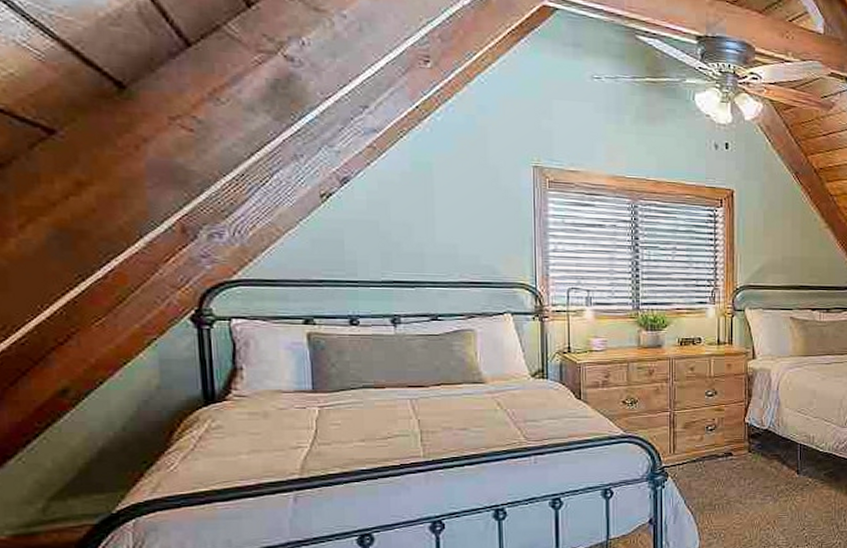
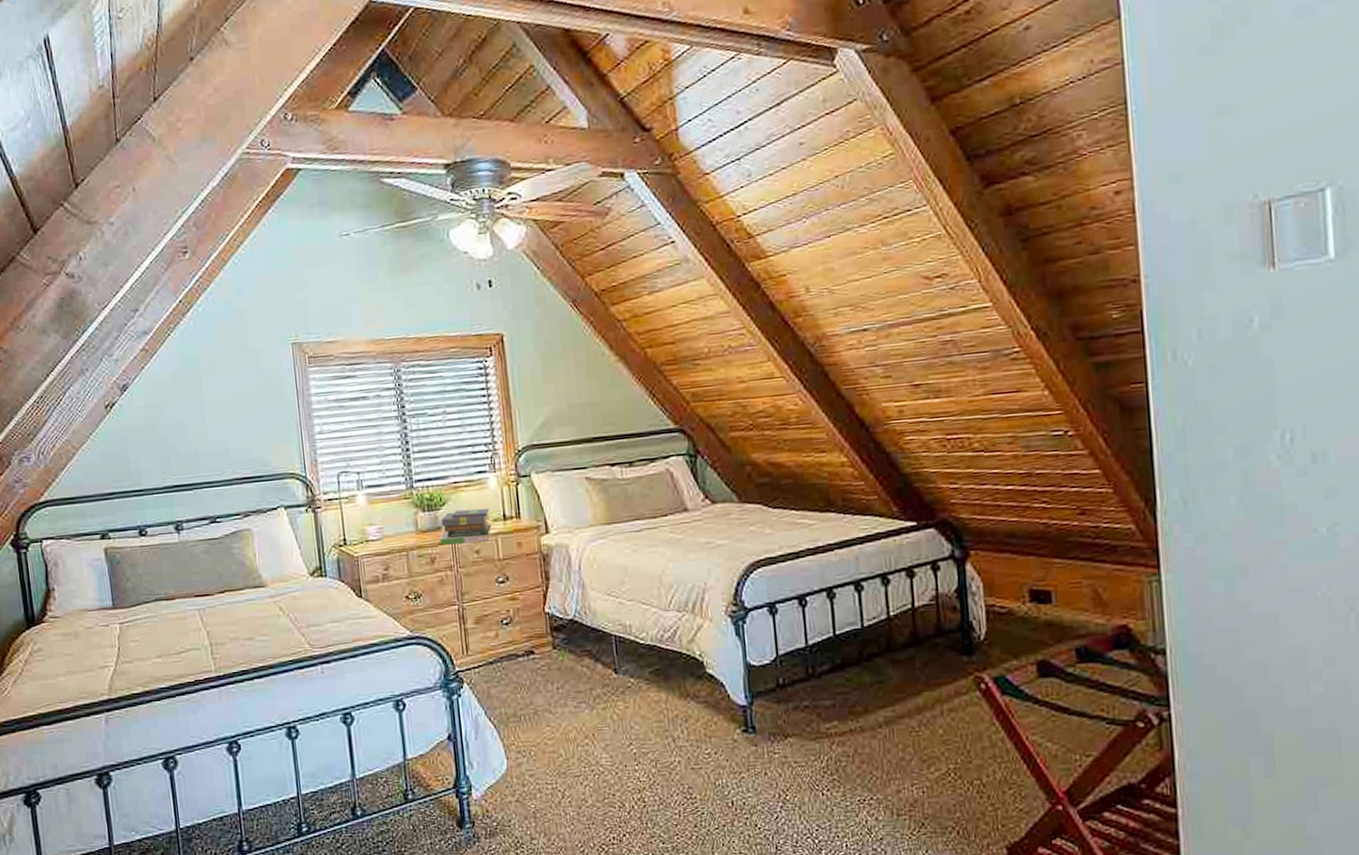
books: none [659,332,706,361] -> present [440,508,492,545]

